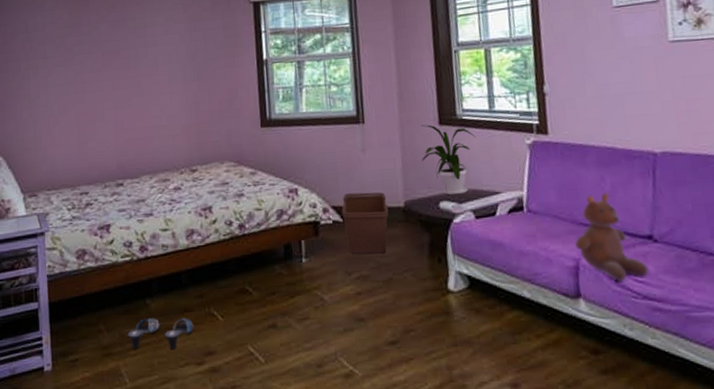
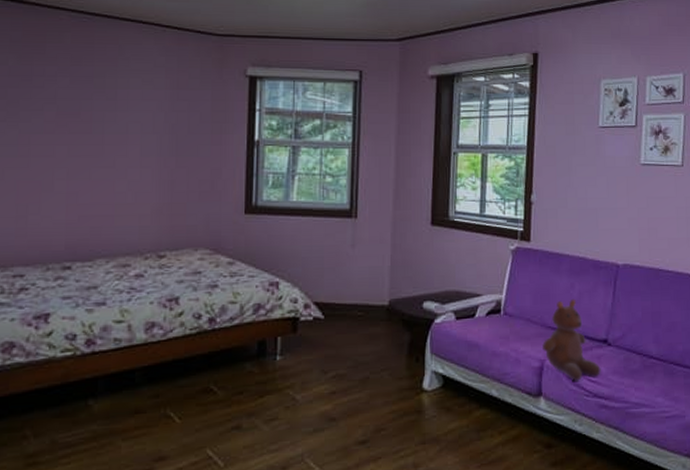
slippers: present [127,318,194,350] -> none [60,420,145,456]
bicycle basket: present [341,192,389,255] -> none [324,289,372,353]
house plant: present [421,124,475,196] -> none [411,224,464,296]

